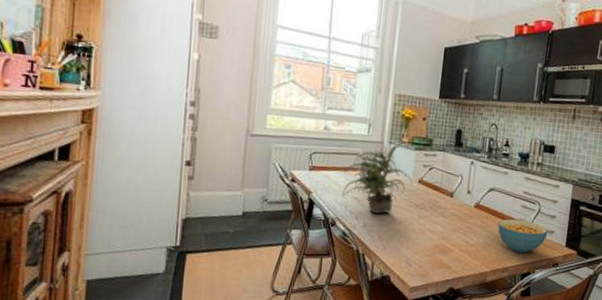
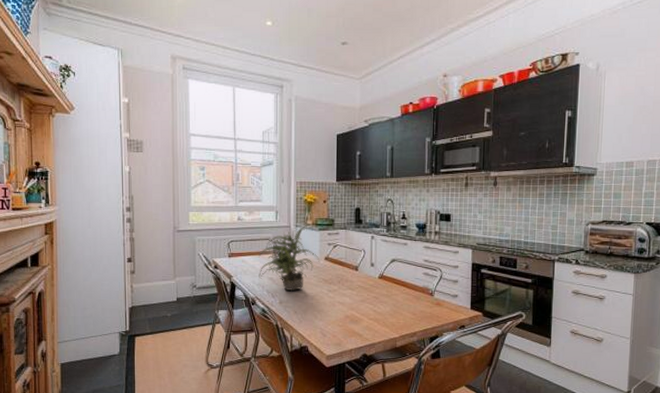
cereal bowl: present [497,219,548,253] -> none [402,287,452,318]

